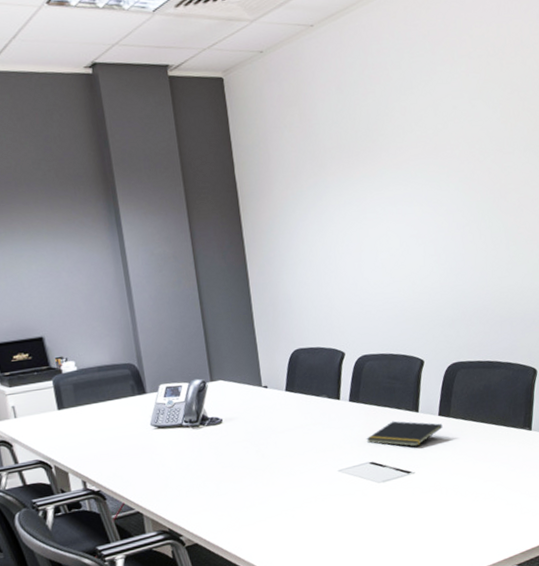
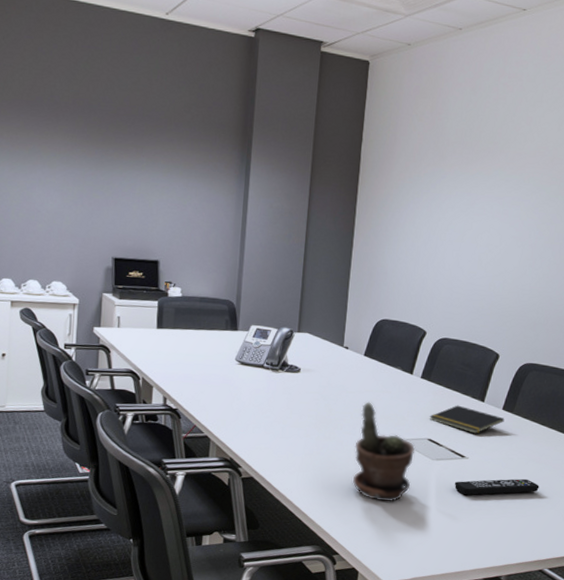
potted plant: none [295,438,363,538] -> present [352,402,415,502]
remote control: none [407,480,491,511] -> present [455,478,540,495]

